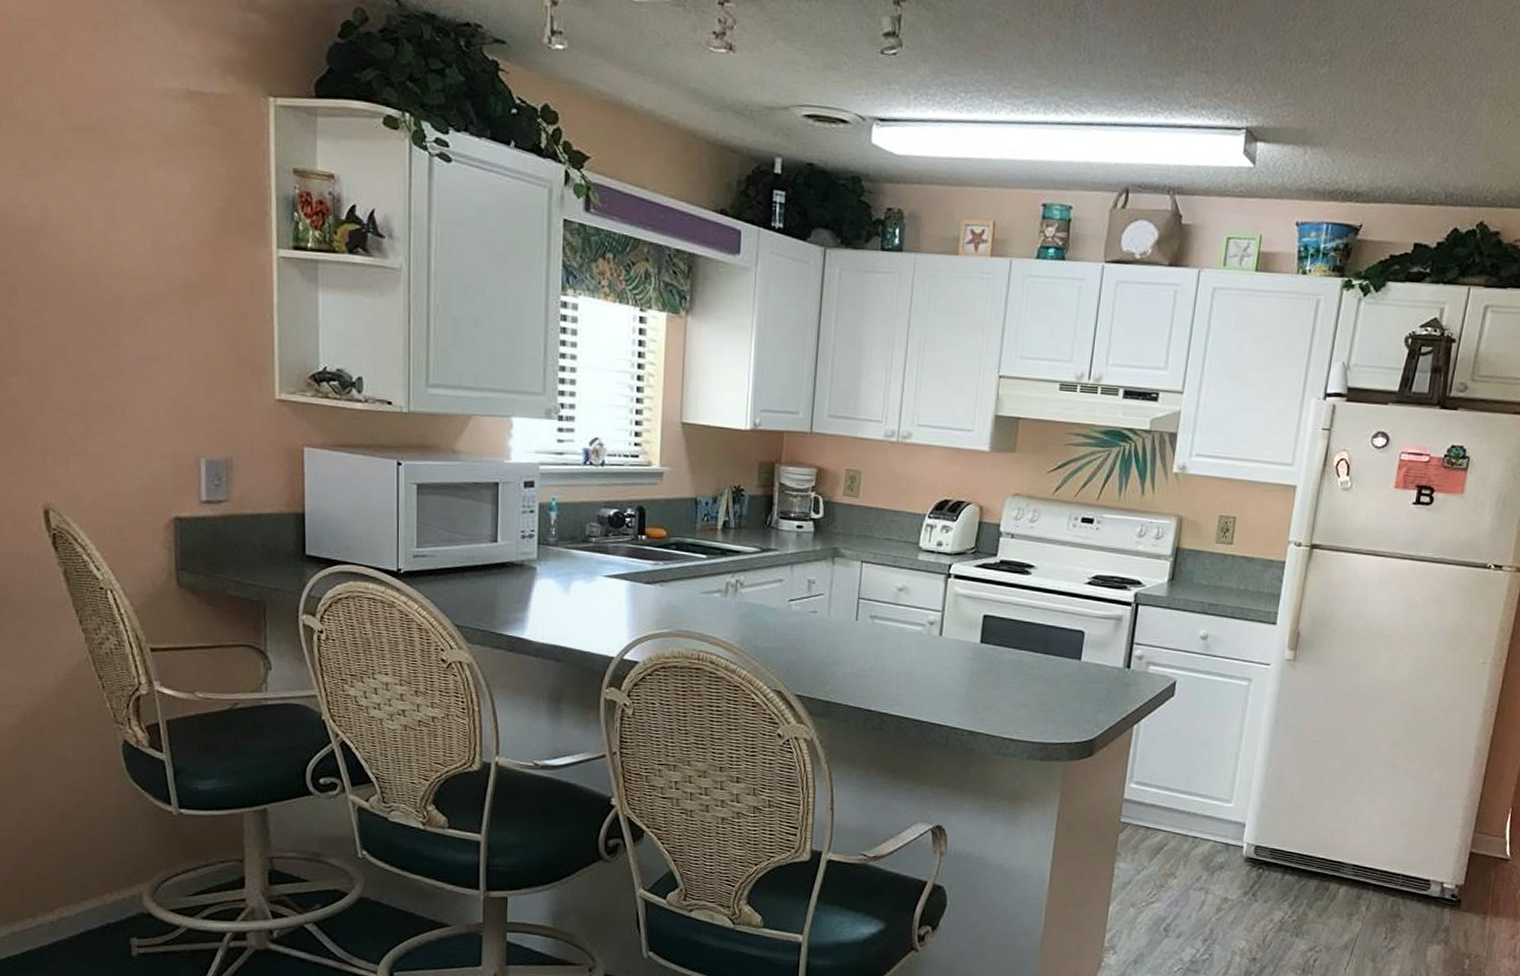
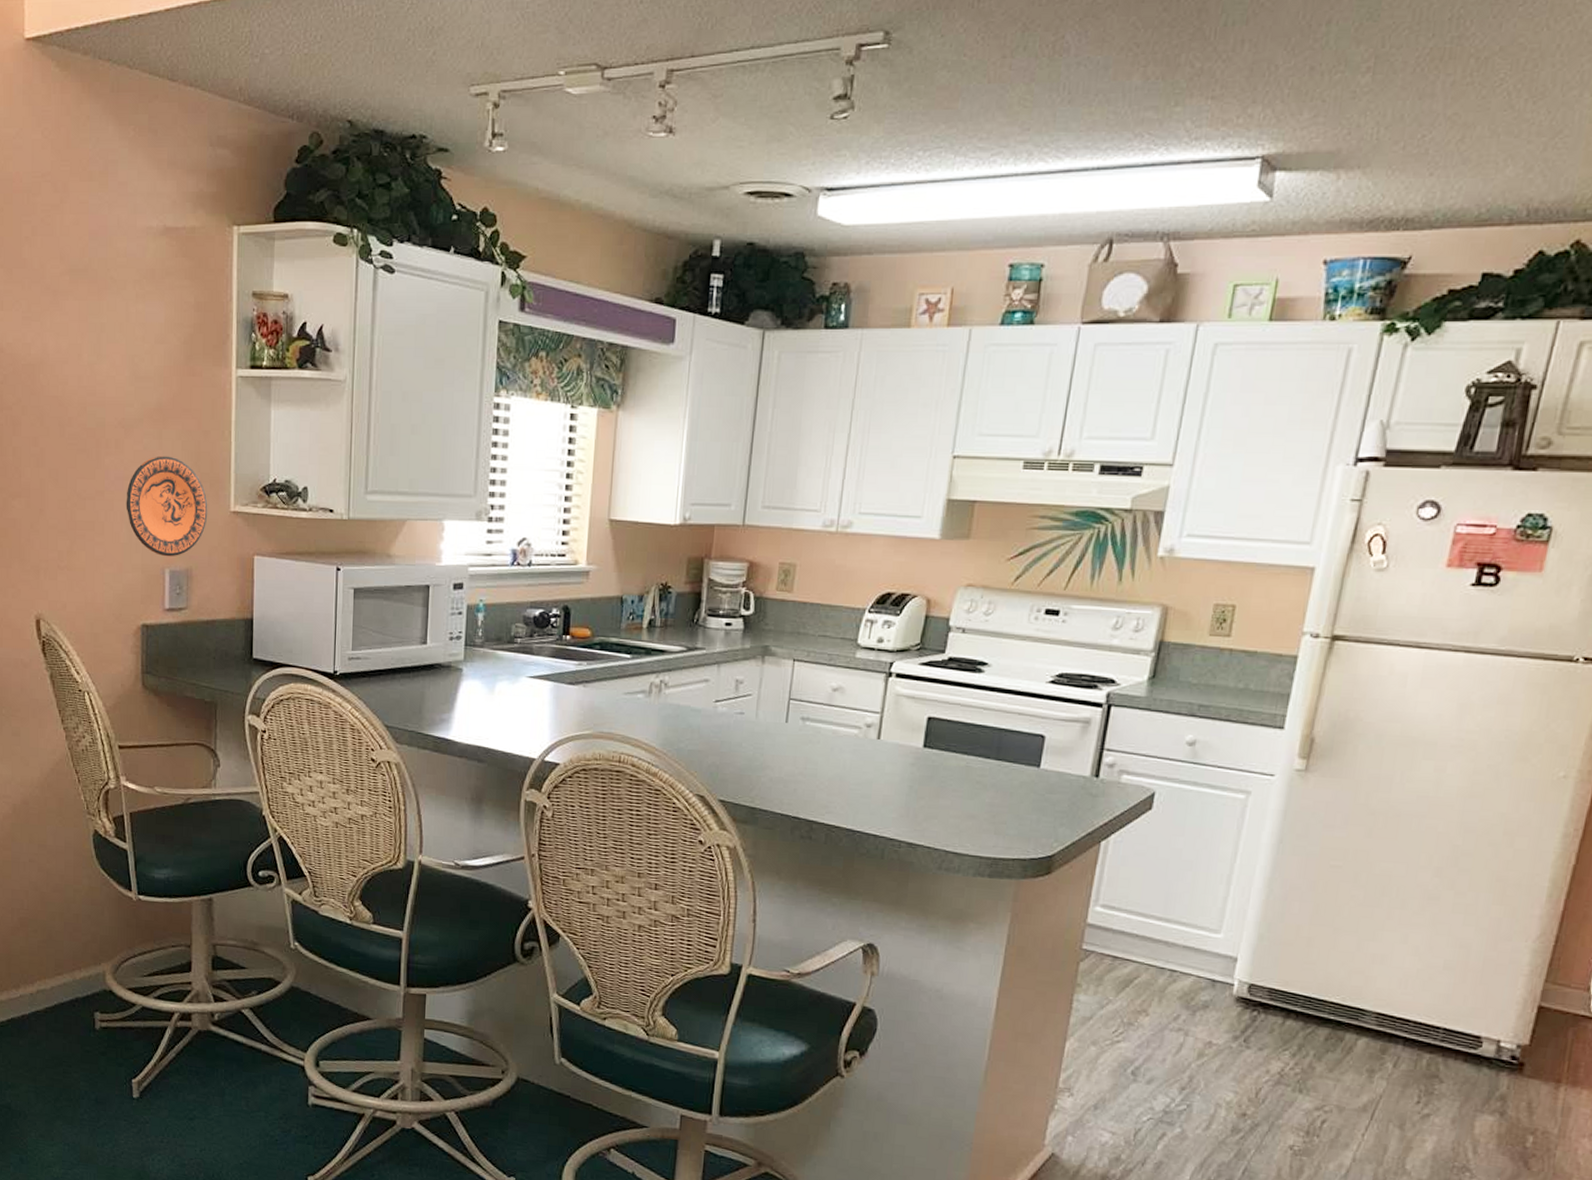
decorative plate: none [151,336,249,446] -> present [126,455,208,557]

